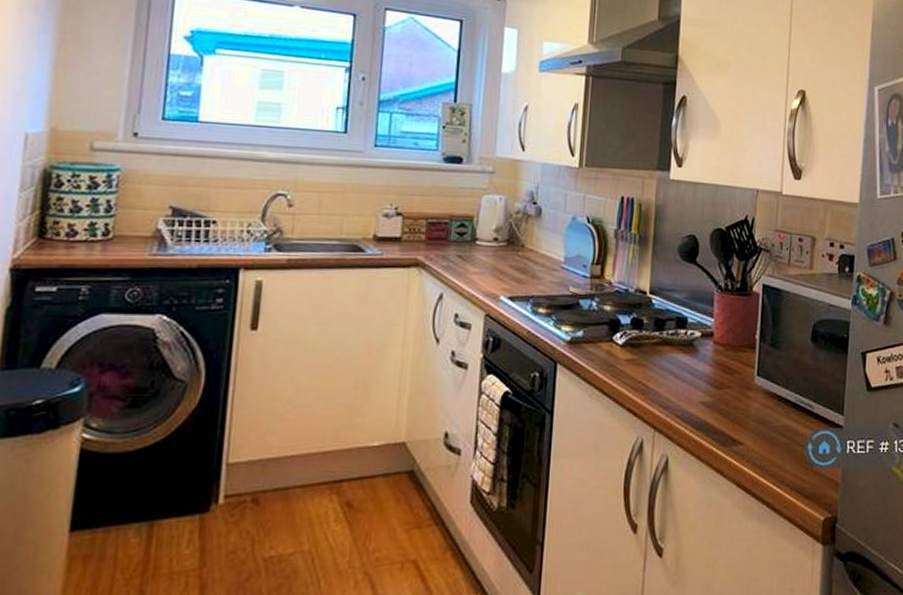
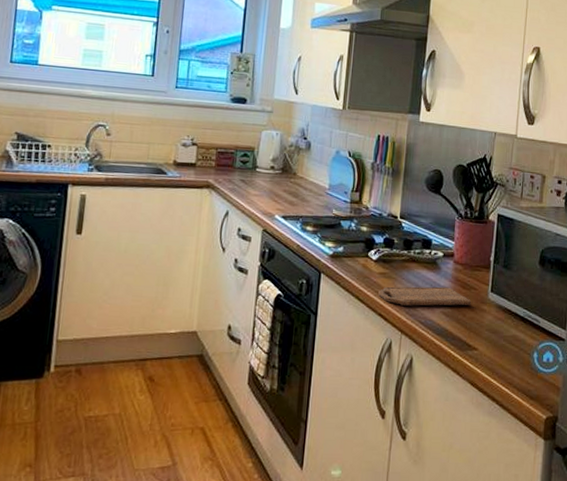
cutting board: none [626,372,736,397] -> present [378,286,472,306]

